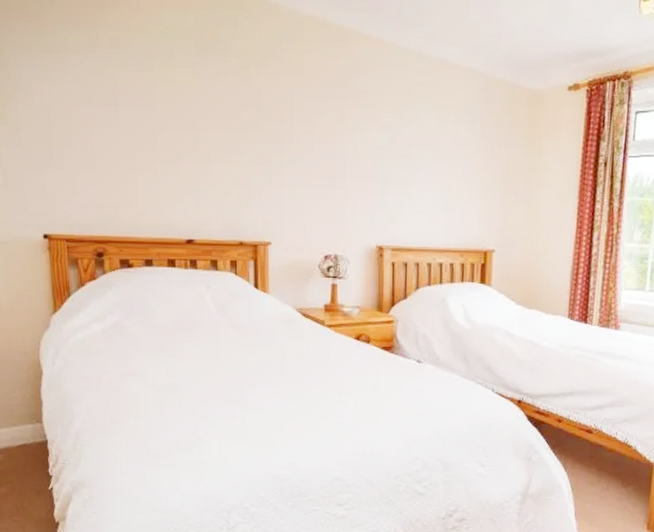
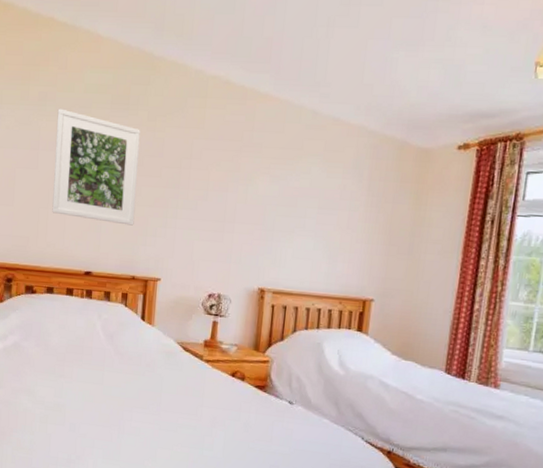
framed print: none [134,56,236,186] -> present [52,108,140,226]

